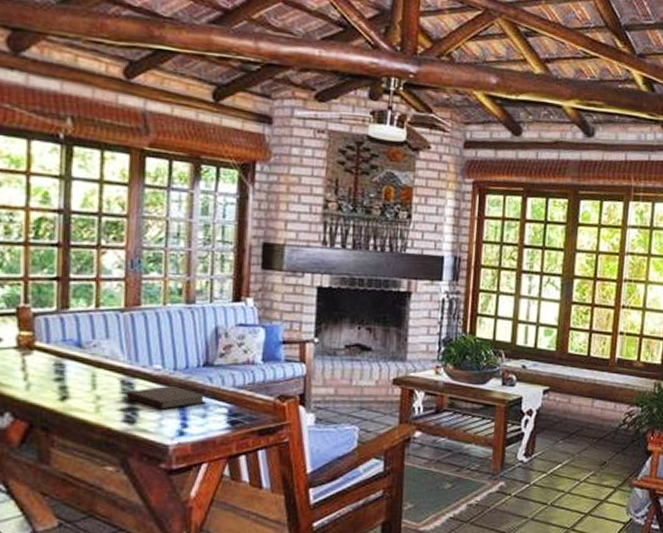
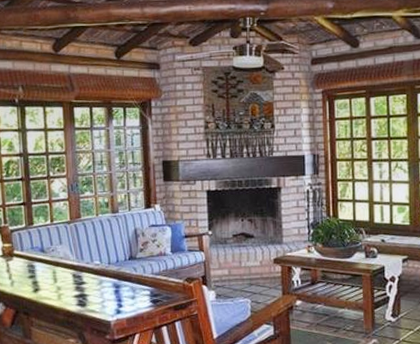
notebook: present [126,385,206,410] -> none [77,276,133,295]

